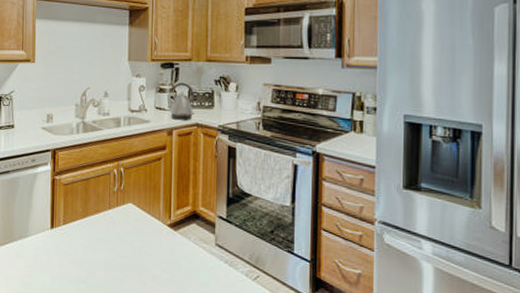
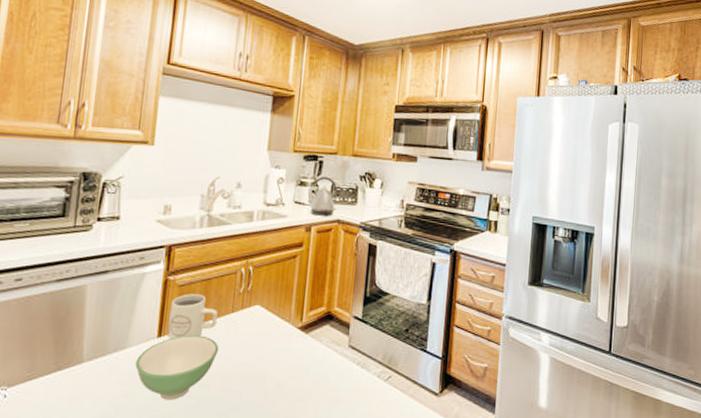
bowl: none [35,227,100,284] -> present [135,335,218,400]
mug: none [58,192,97,231] -> present [168,294,218,340]

